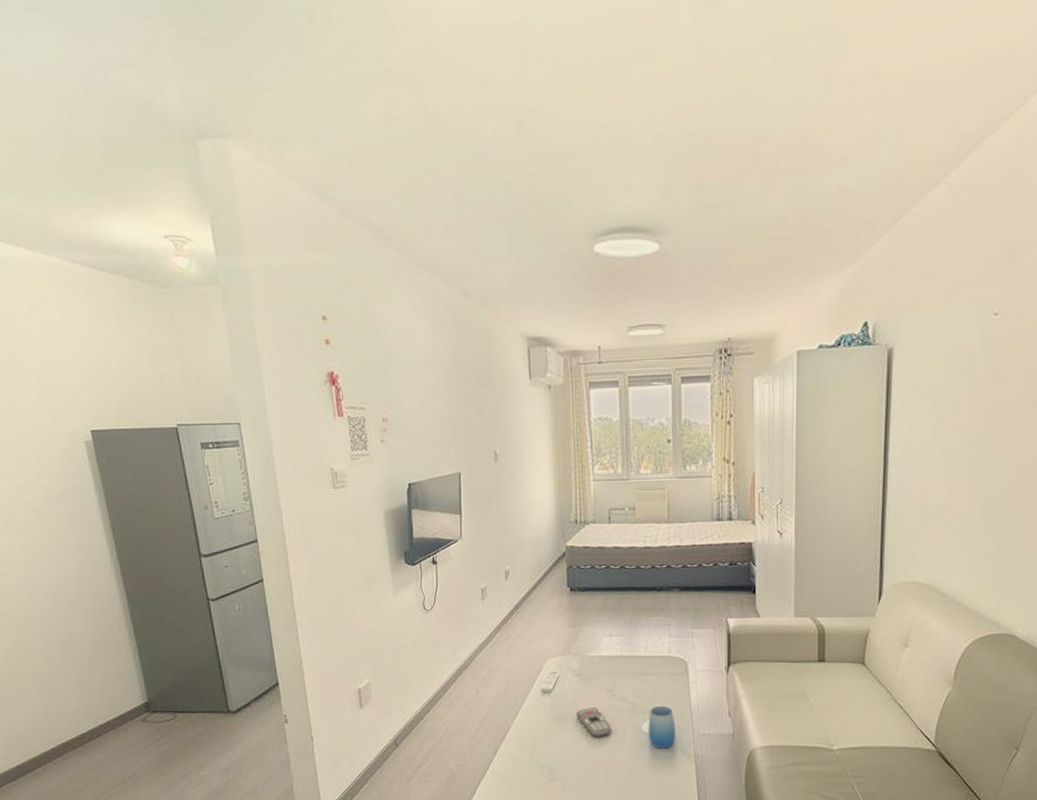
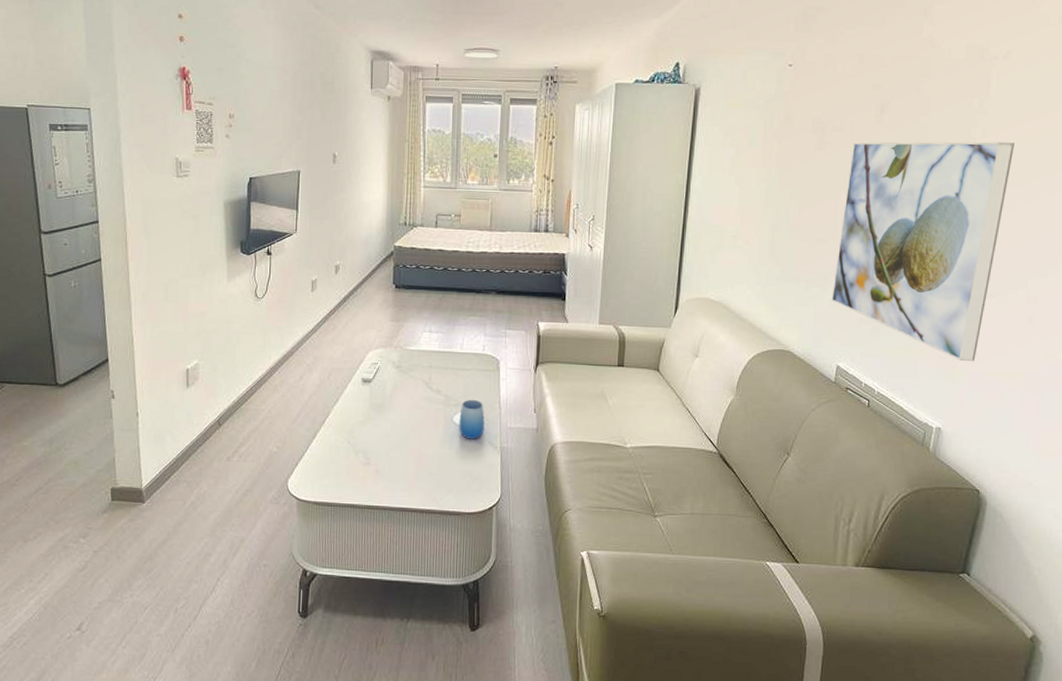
remote control: present [577,707,611,737] -> none [394,398,425,426]

